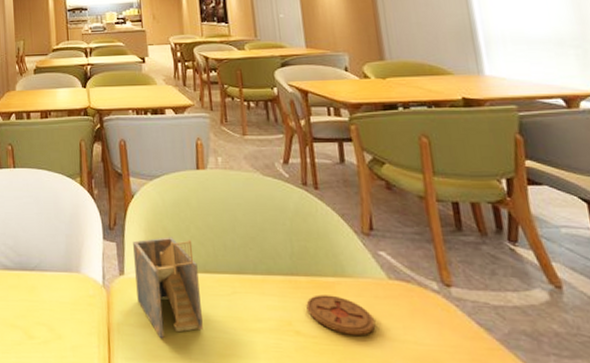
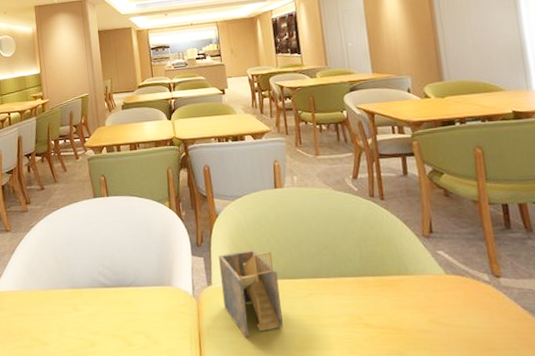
coaster: present [306,294,376,335] -> none [374,291,435,324]

